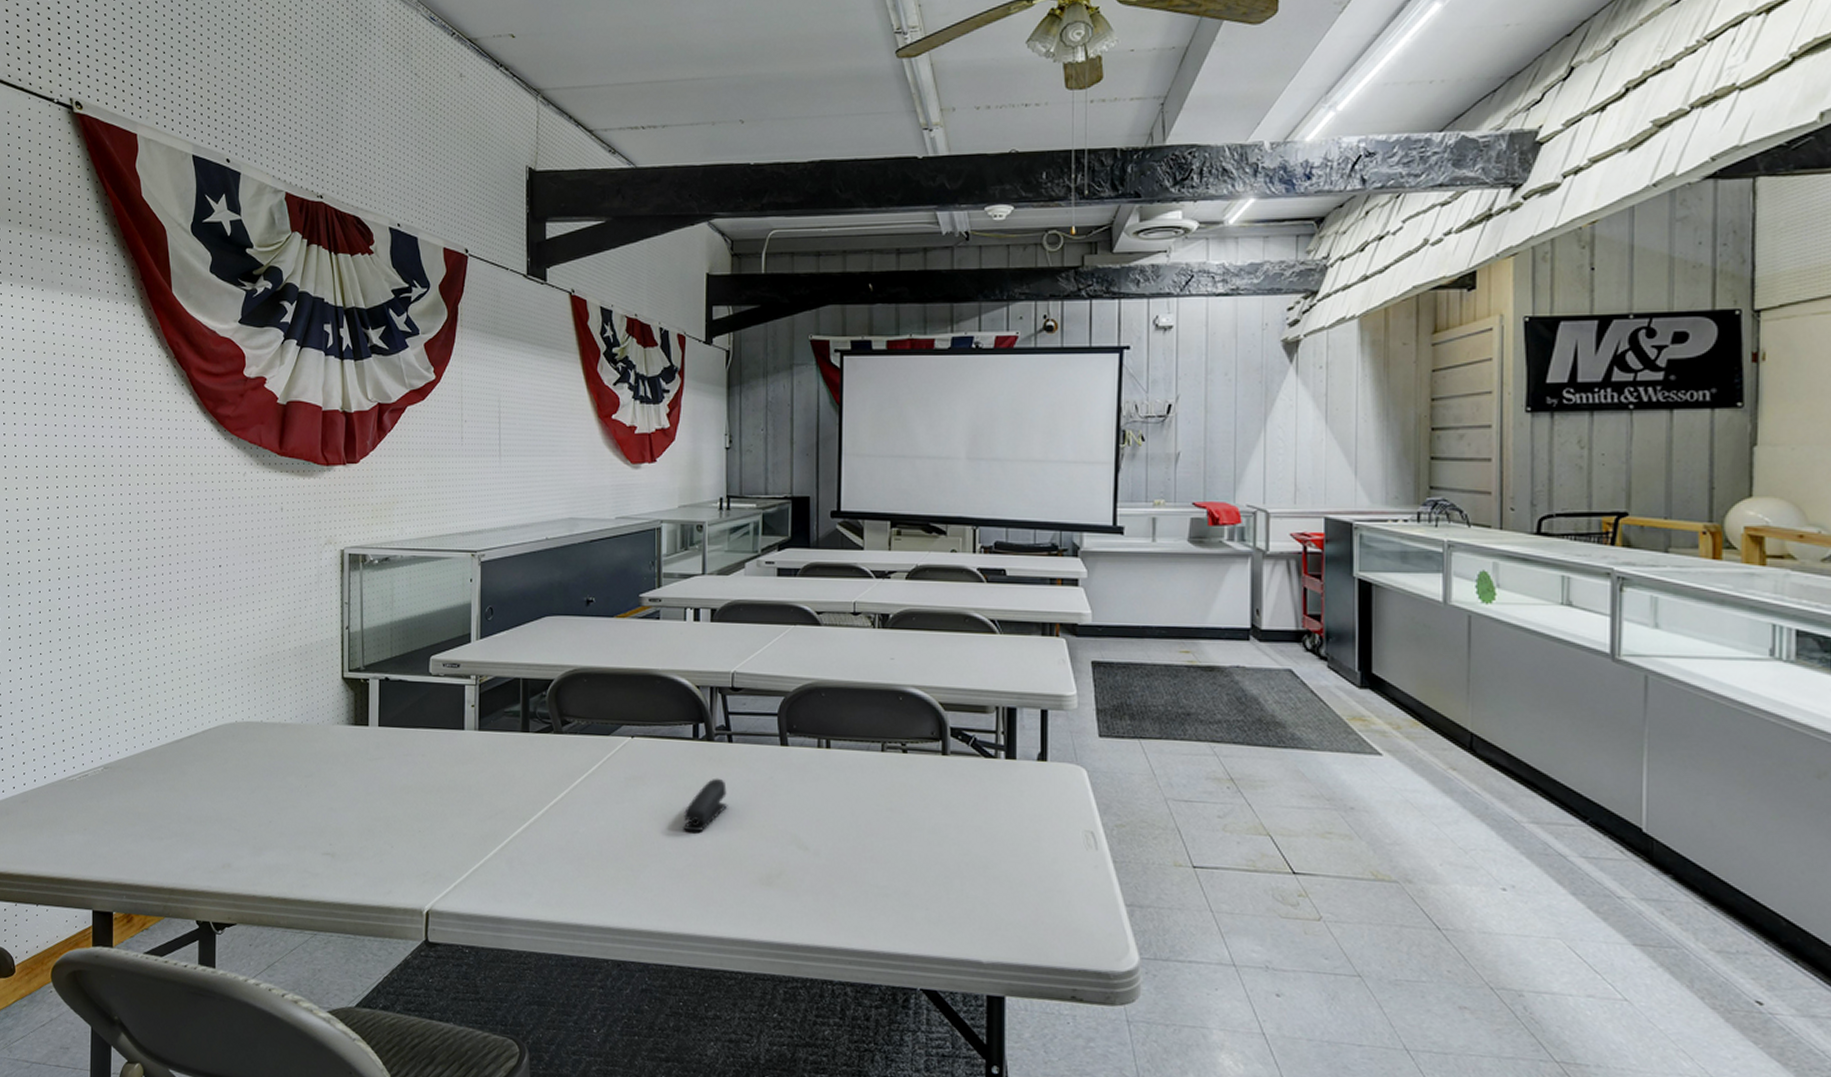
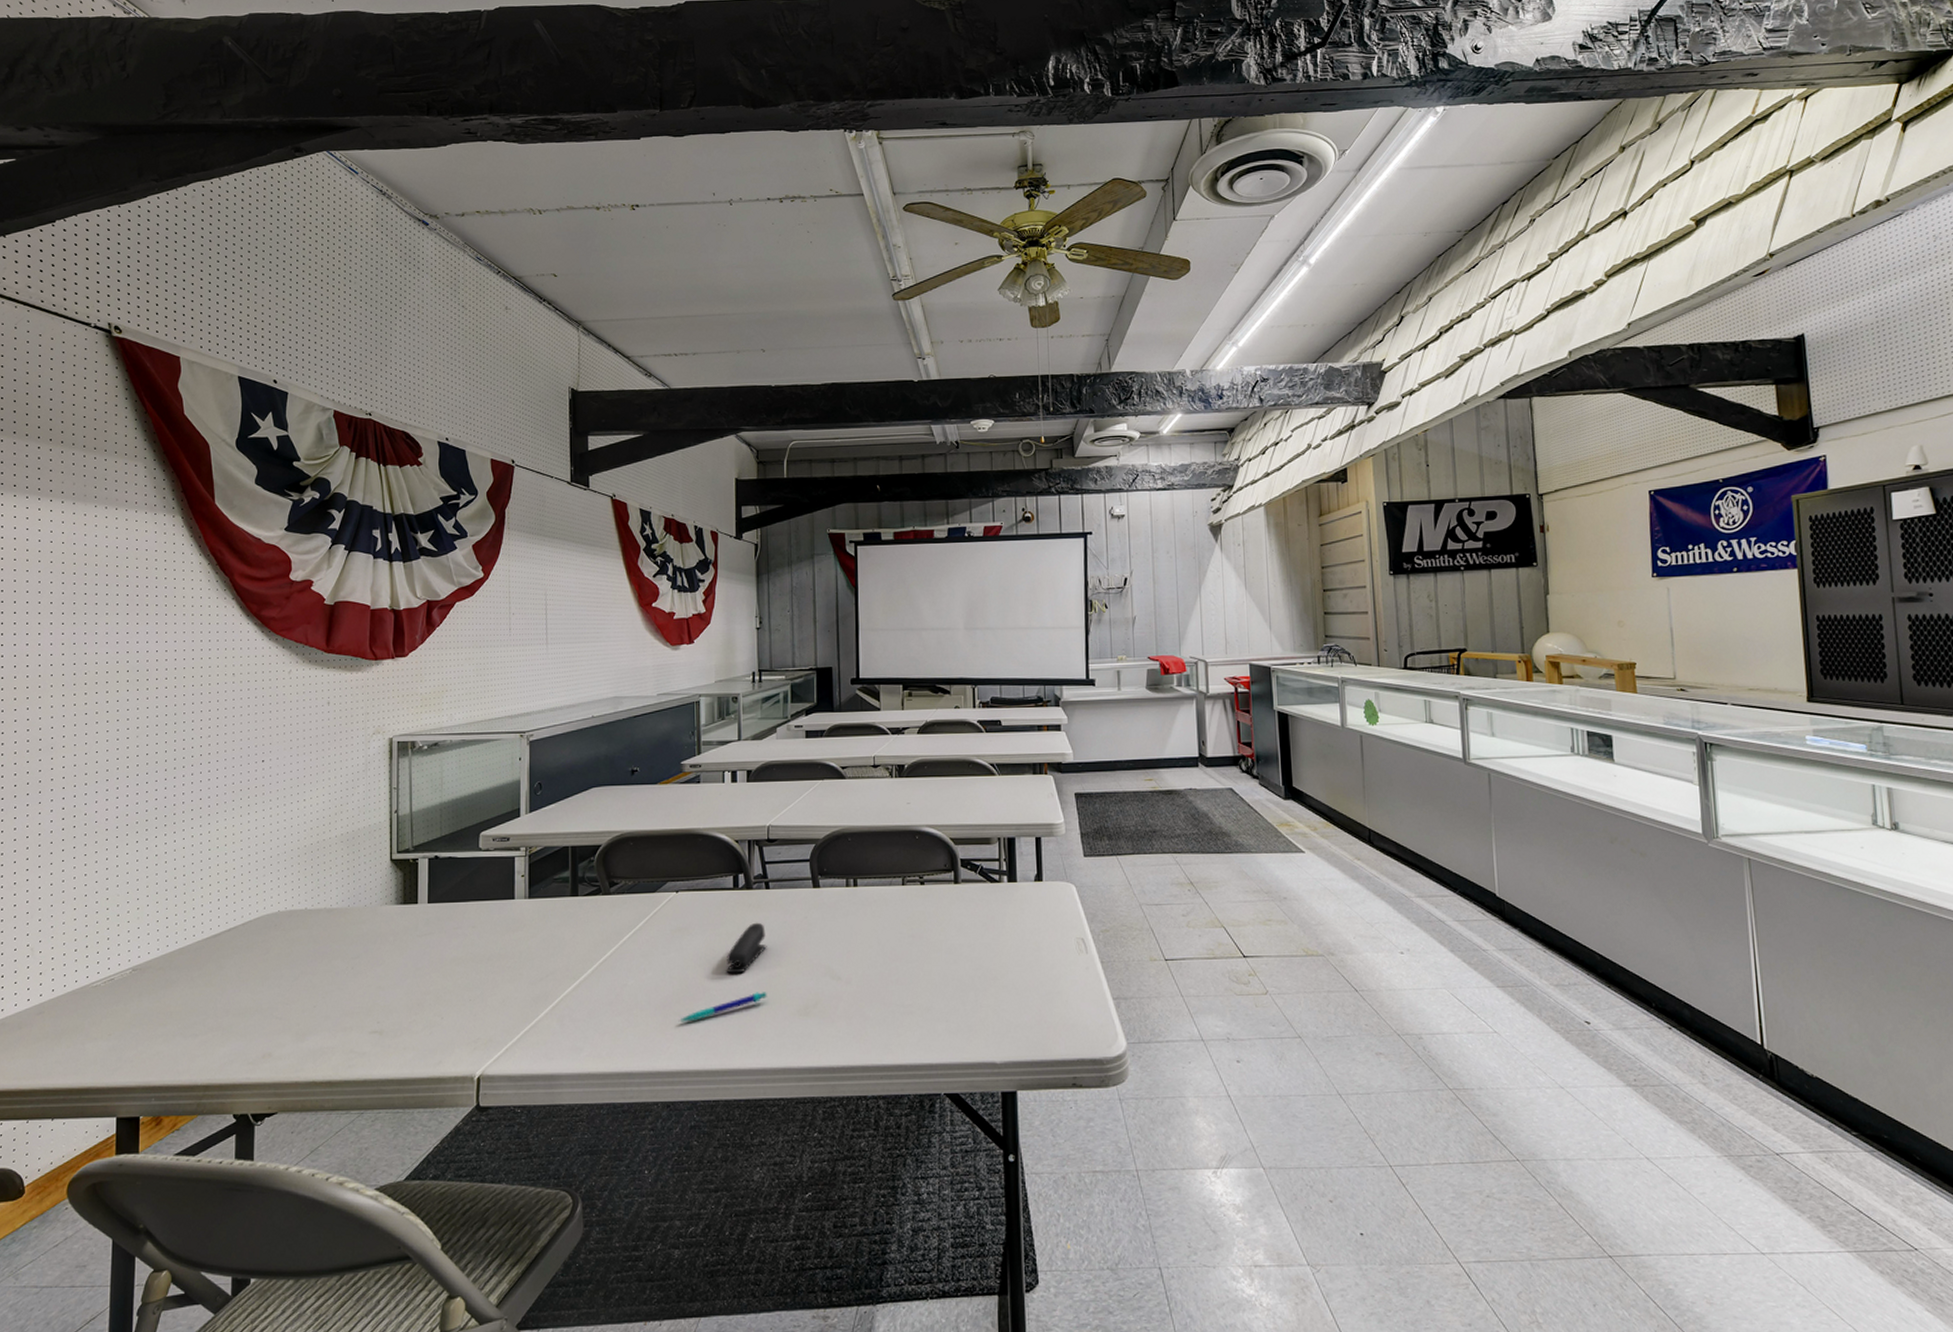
pen: none [631,854,727,879] -> present [678,992,767,1022]

